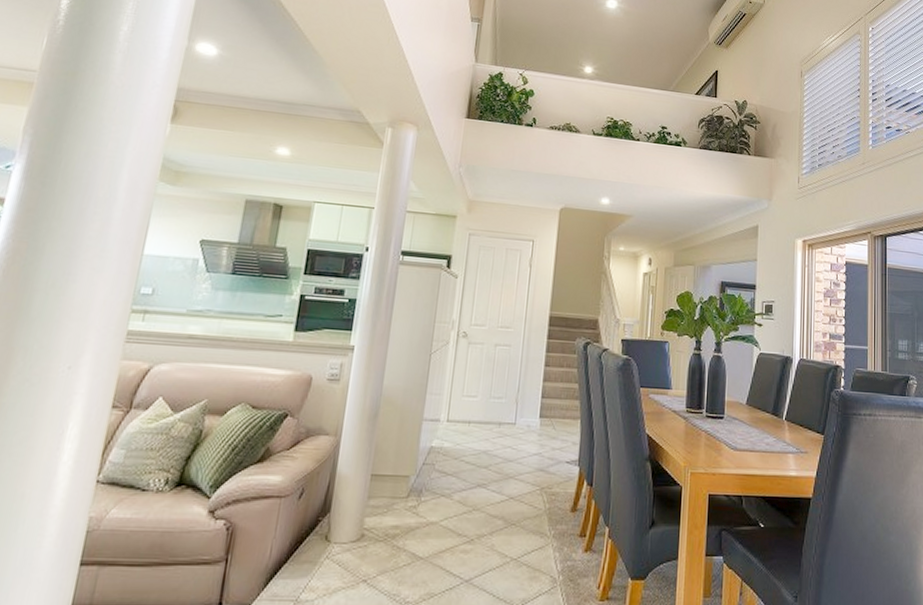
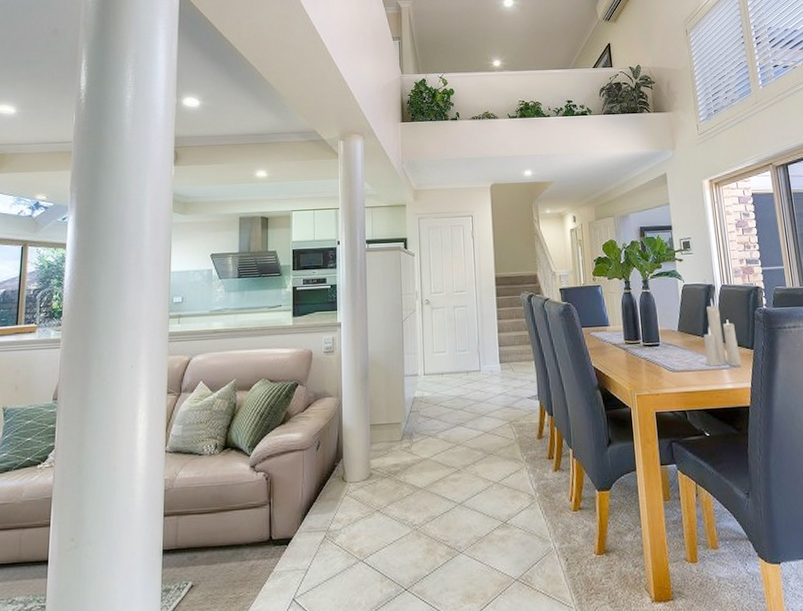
candle: none [771,373,809,452] -> present [703,299,741,367]

